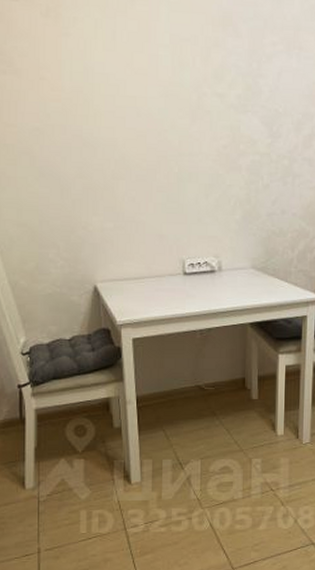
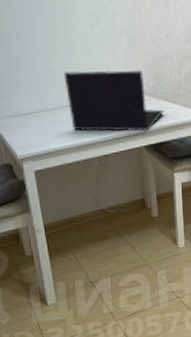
laptop: none [173,239,274,308] -> present [63,69,164,132]

